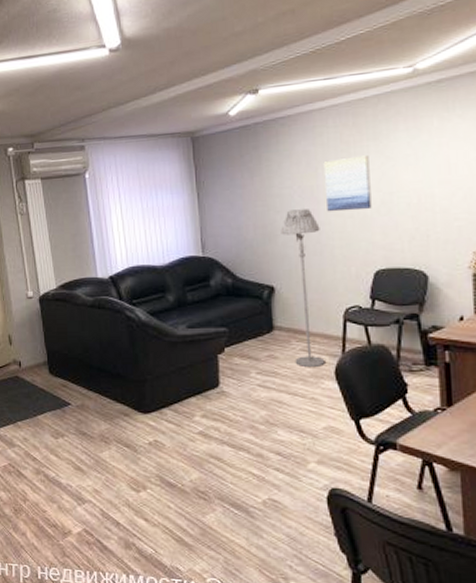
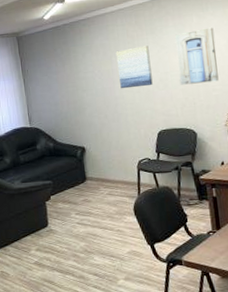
floor lamp: present [280,209,325,368] -> none [87,87,126,208]
wall art: none [406,134,464,211] -> present [174,27,219,85]

